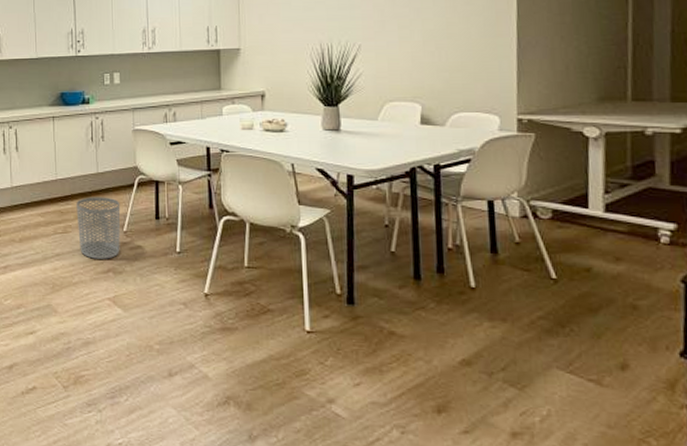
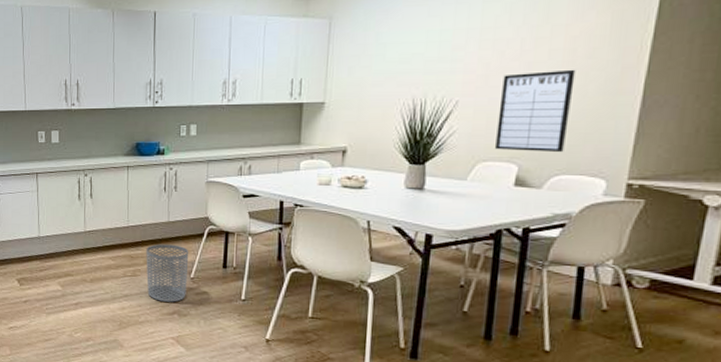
writing board: none [397,14,459,91] -> present [495,69,576,152]

